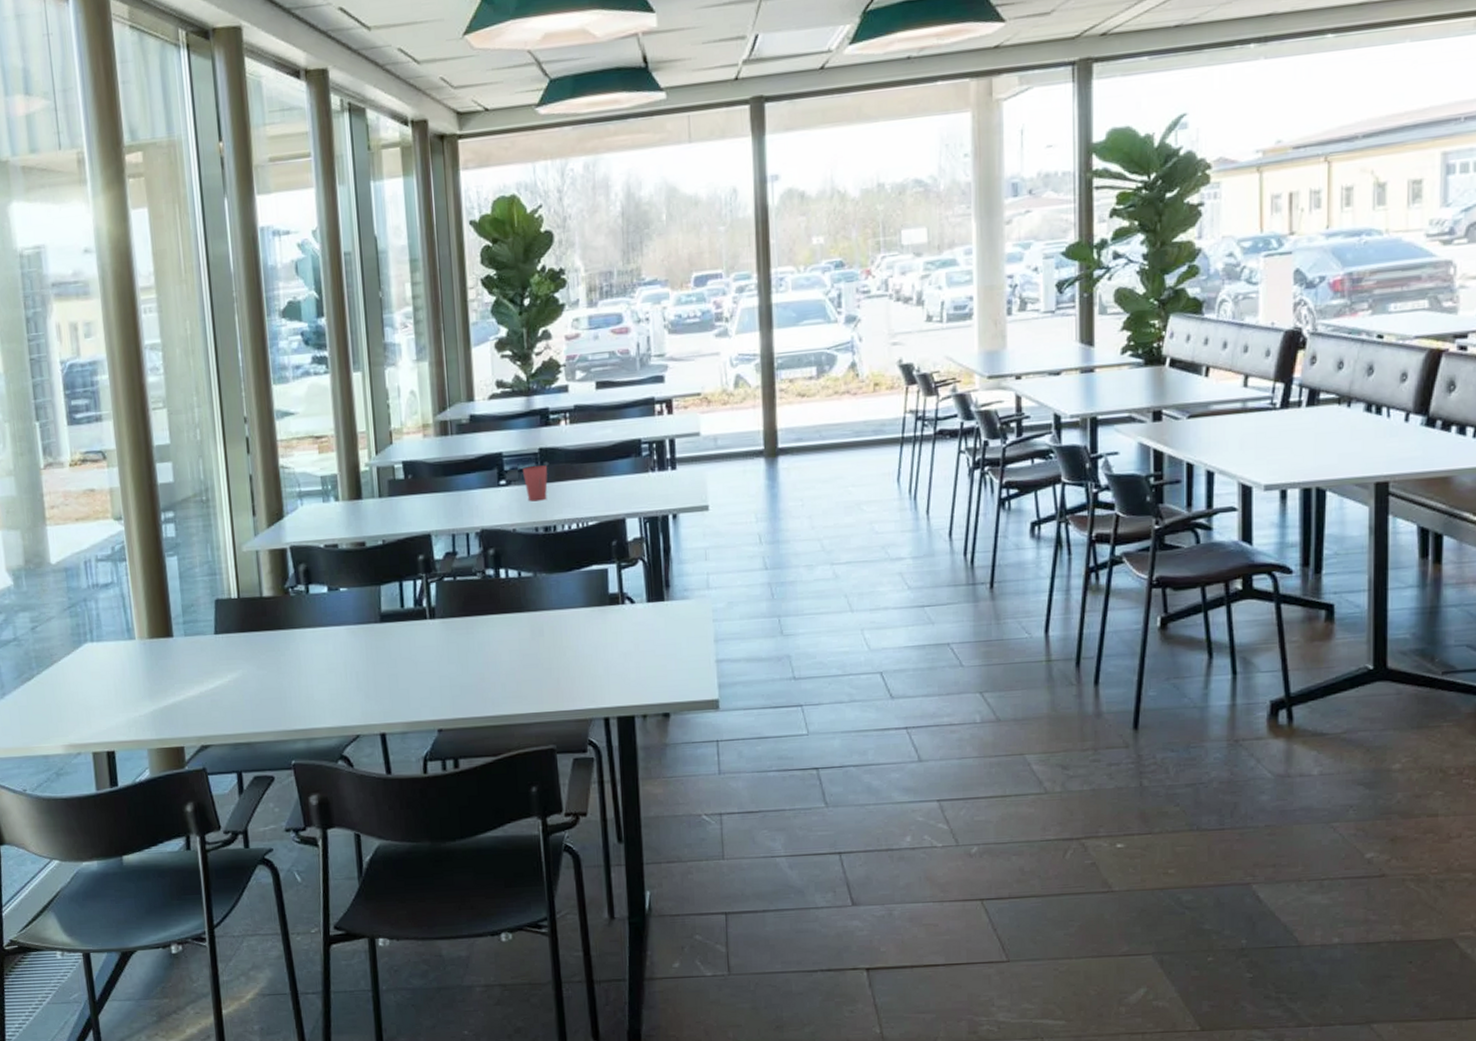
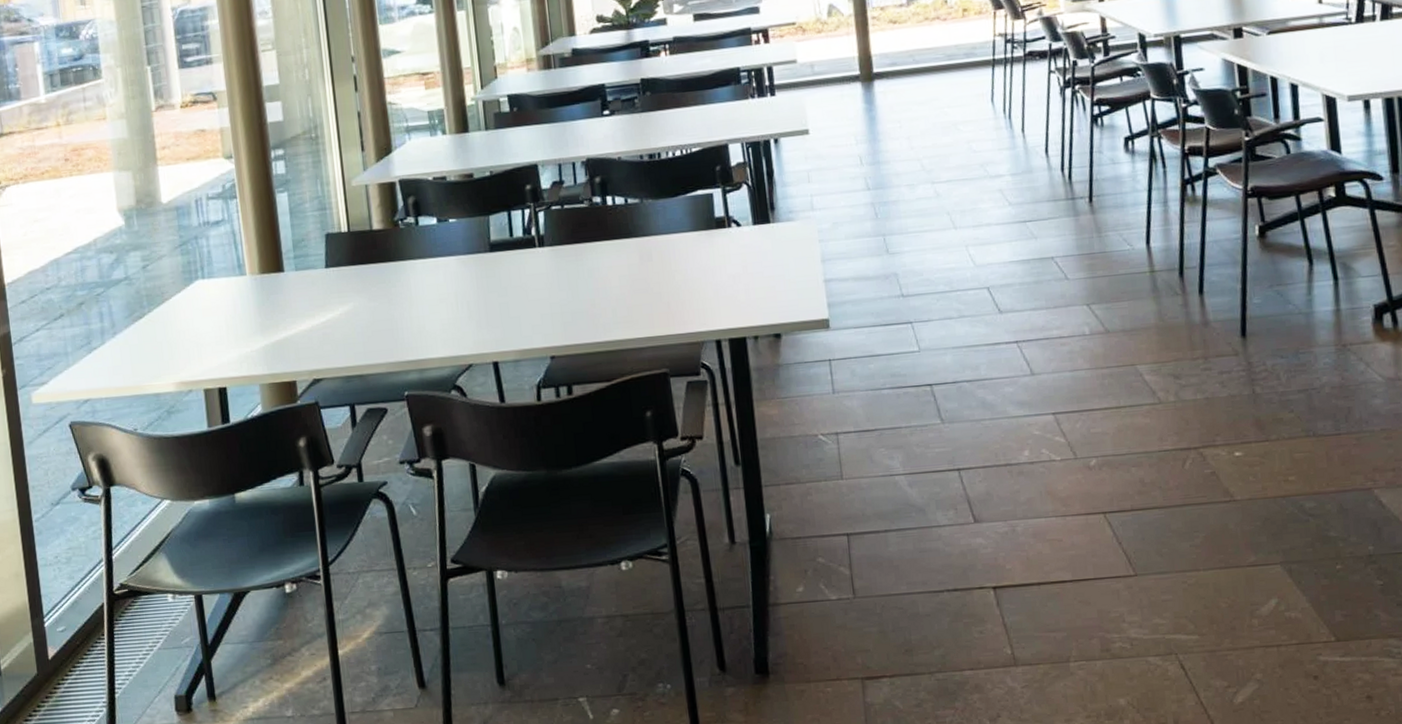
cup: present [523,465,548,502] -> none [625,95,651,130]

